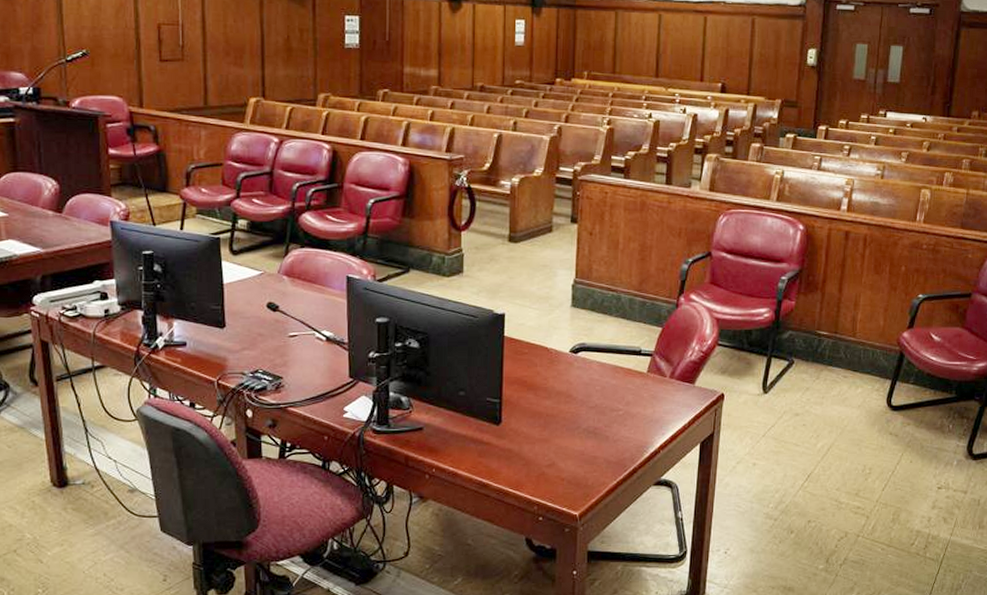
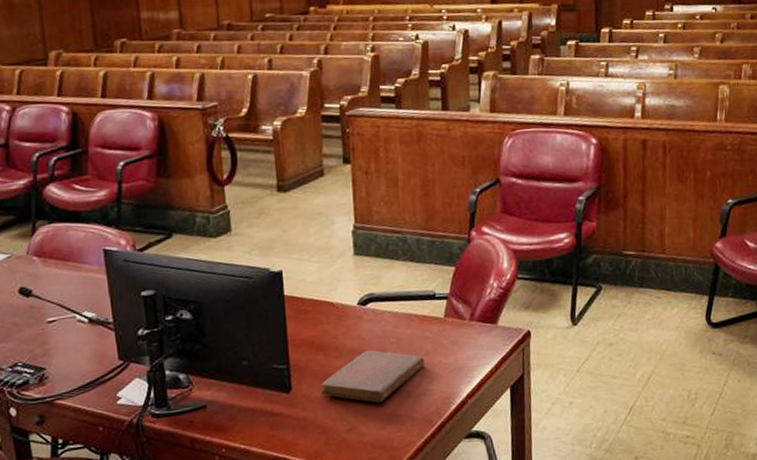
notebook: none [527,394,624,443] -> present [320,350,424,403]

